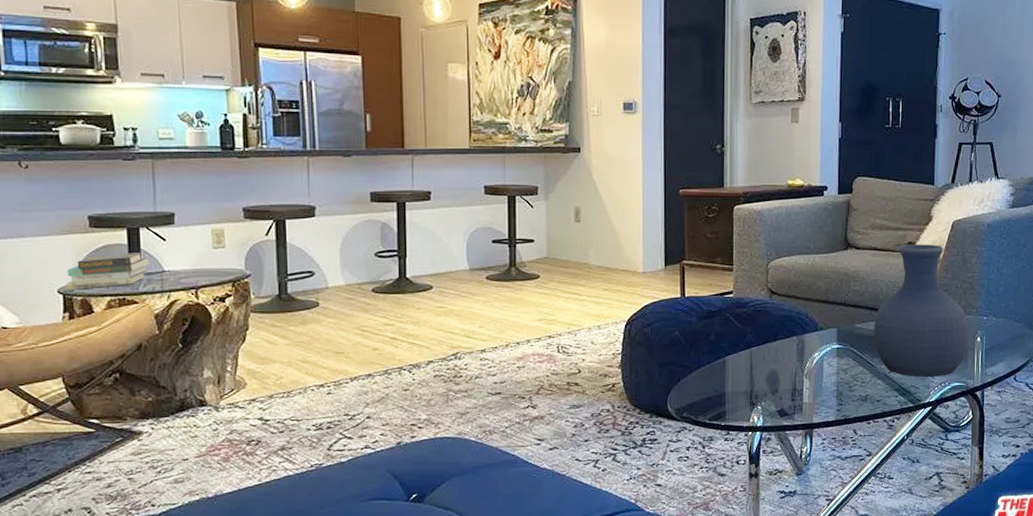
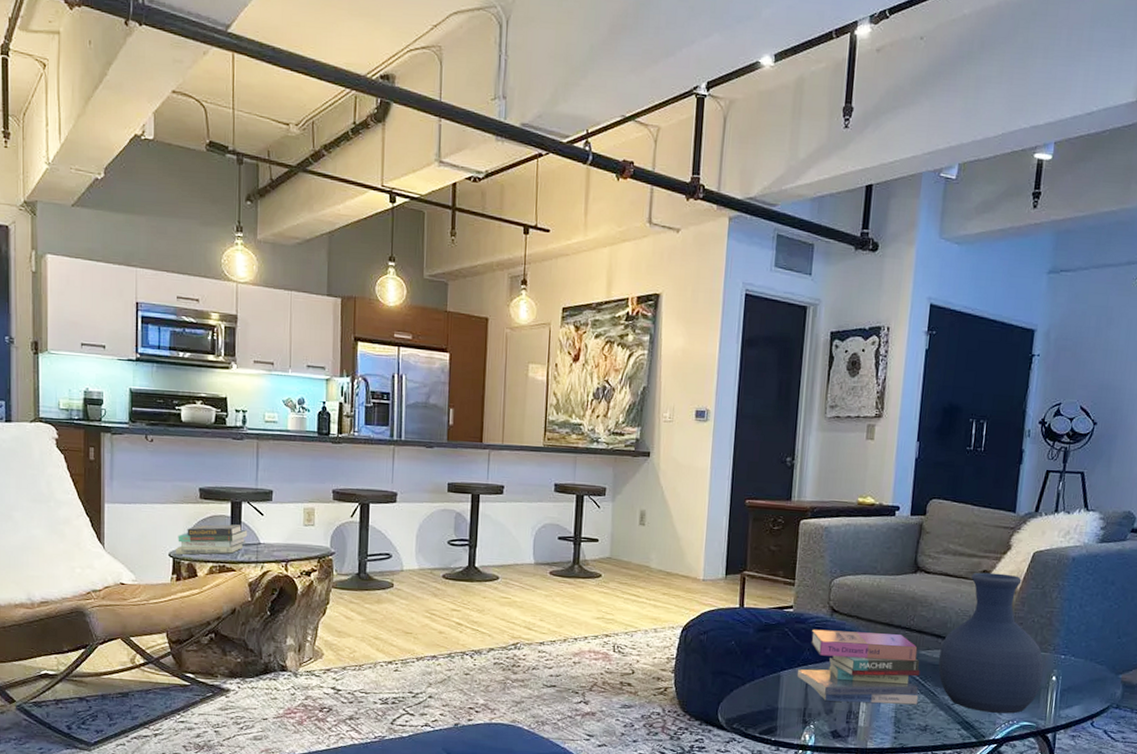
books: none [741,310,858,381] -> present [797,629,920,705]

